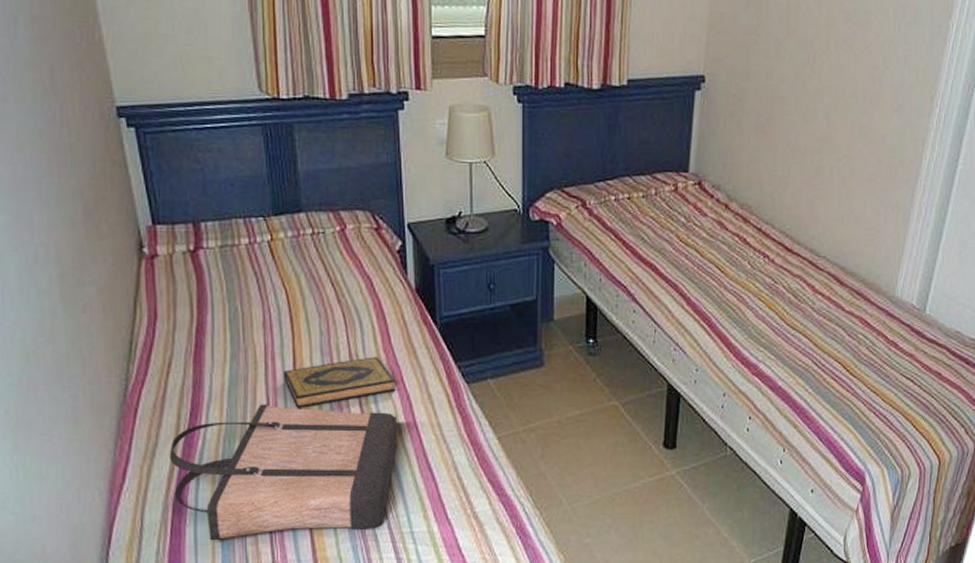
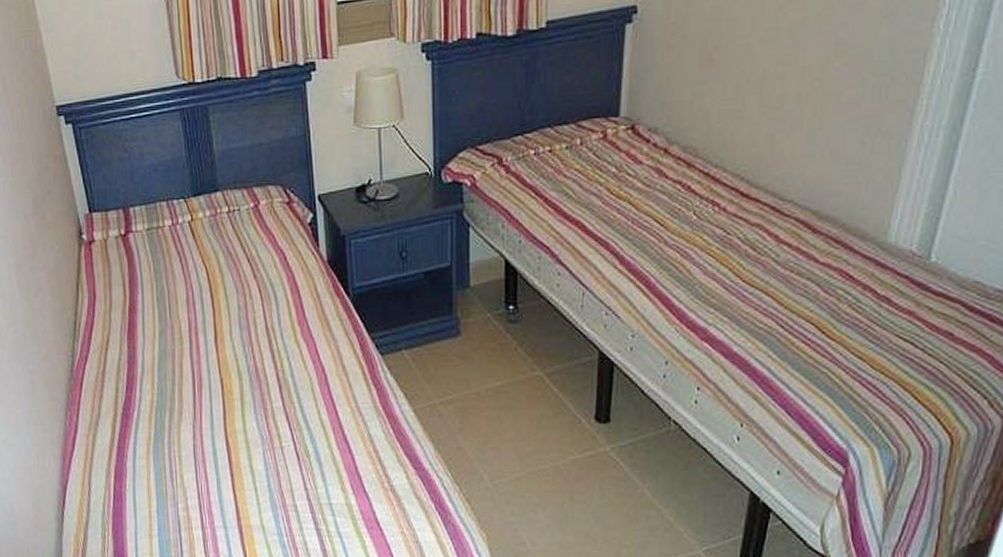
shopping bag: present [169,404,398,541] -> none [110,377,314,506]
hardback book: present [283,357,396,408] -> none [206,330,311,381]

